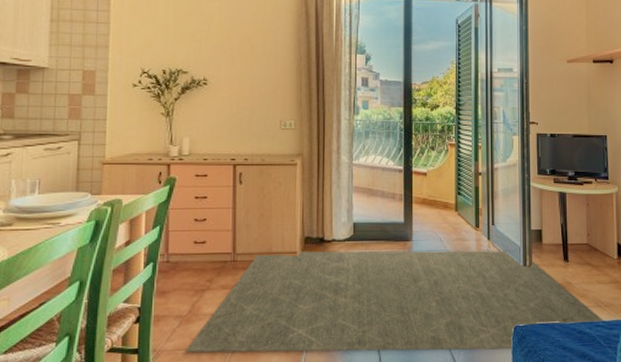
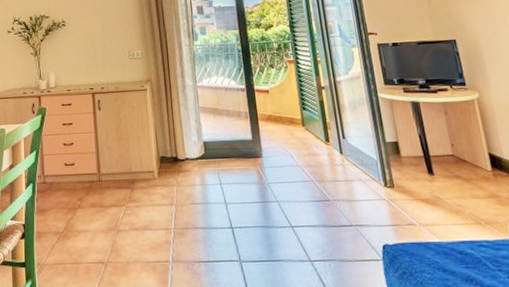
rug: present [186,250,605,353] -> none [64,164,489,271]

